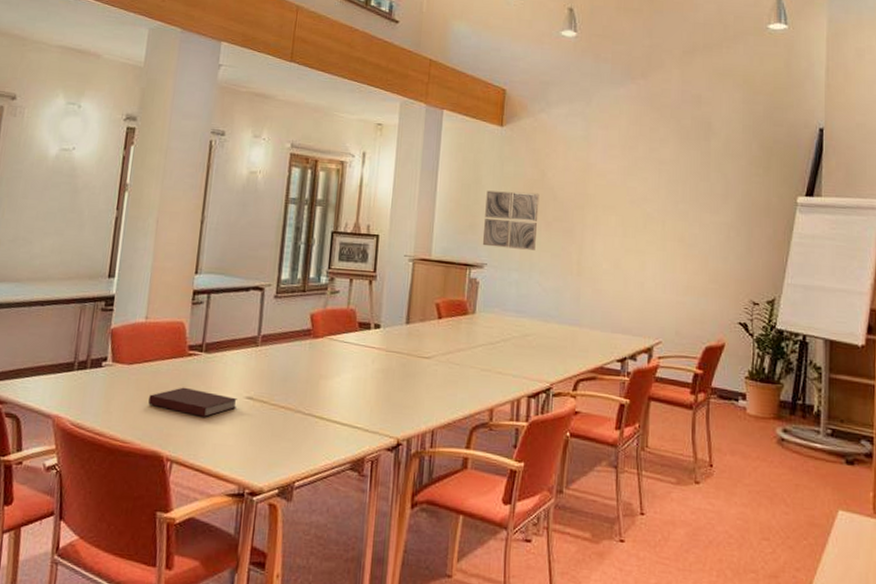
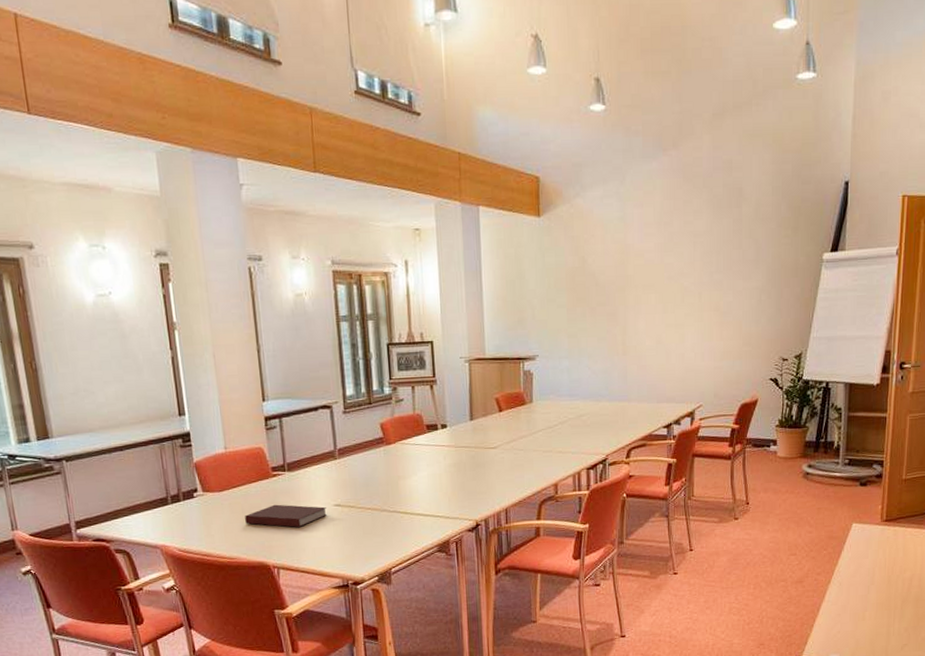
wall art: present [482,190,540,250] -> none [531,281,582,339]

